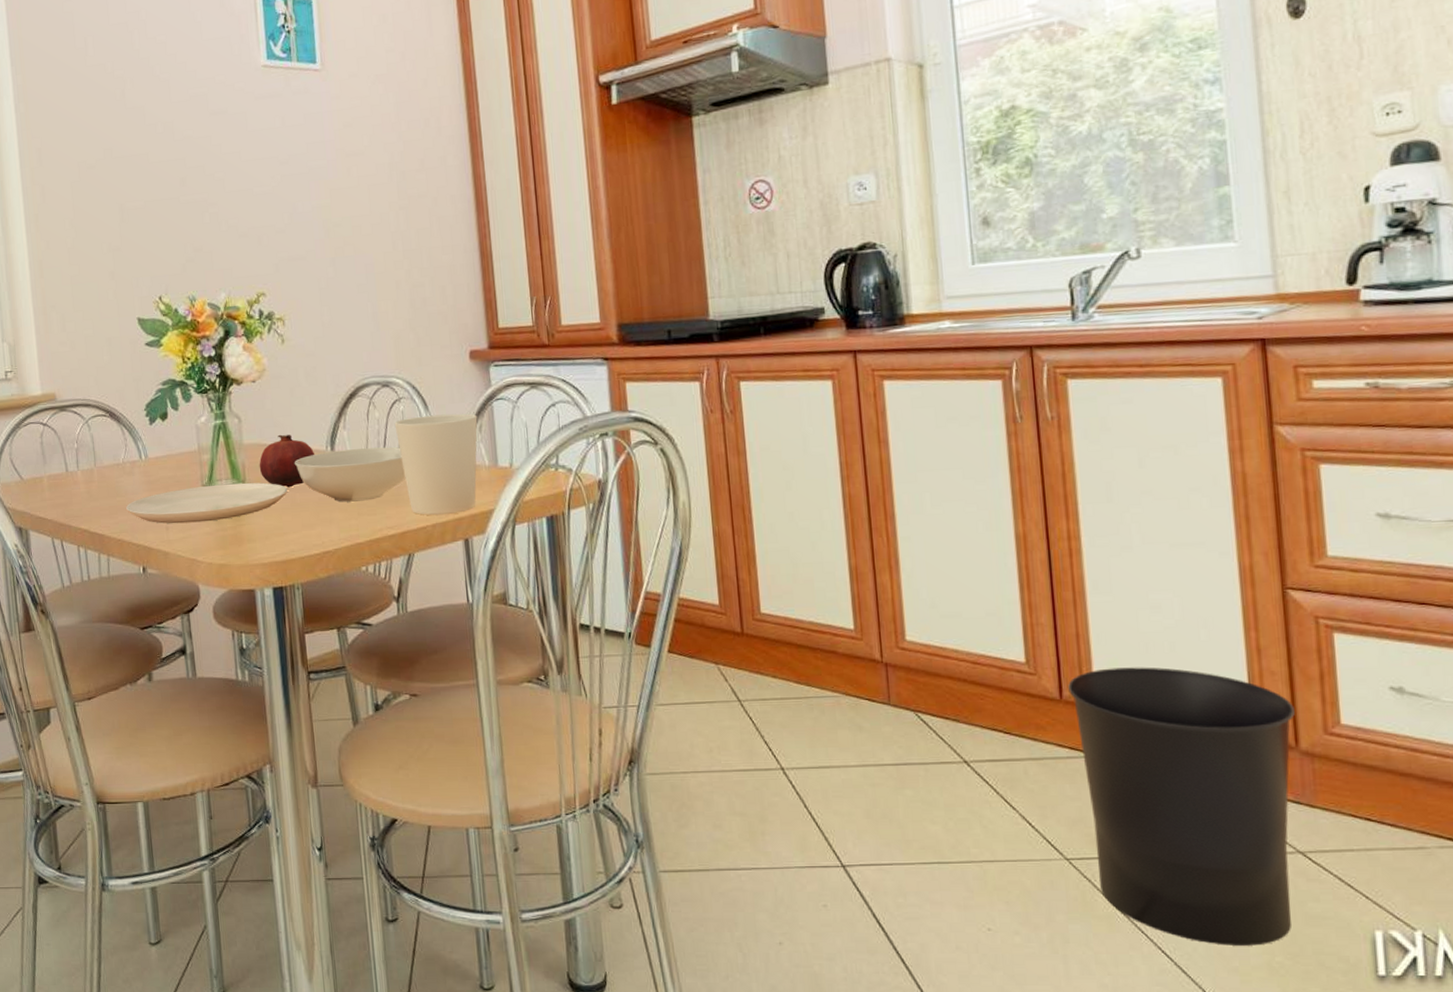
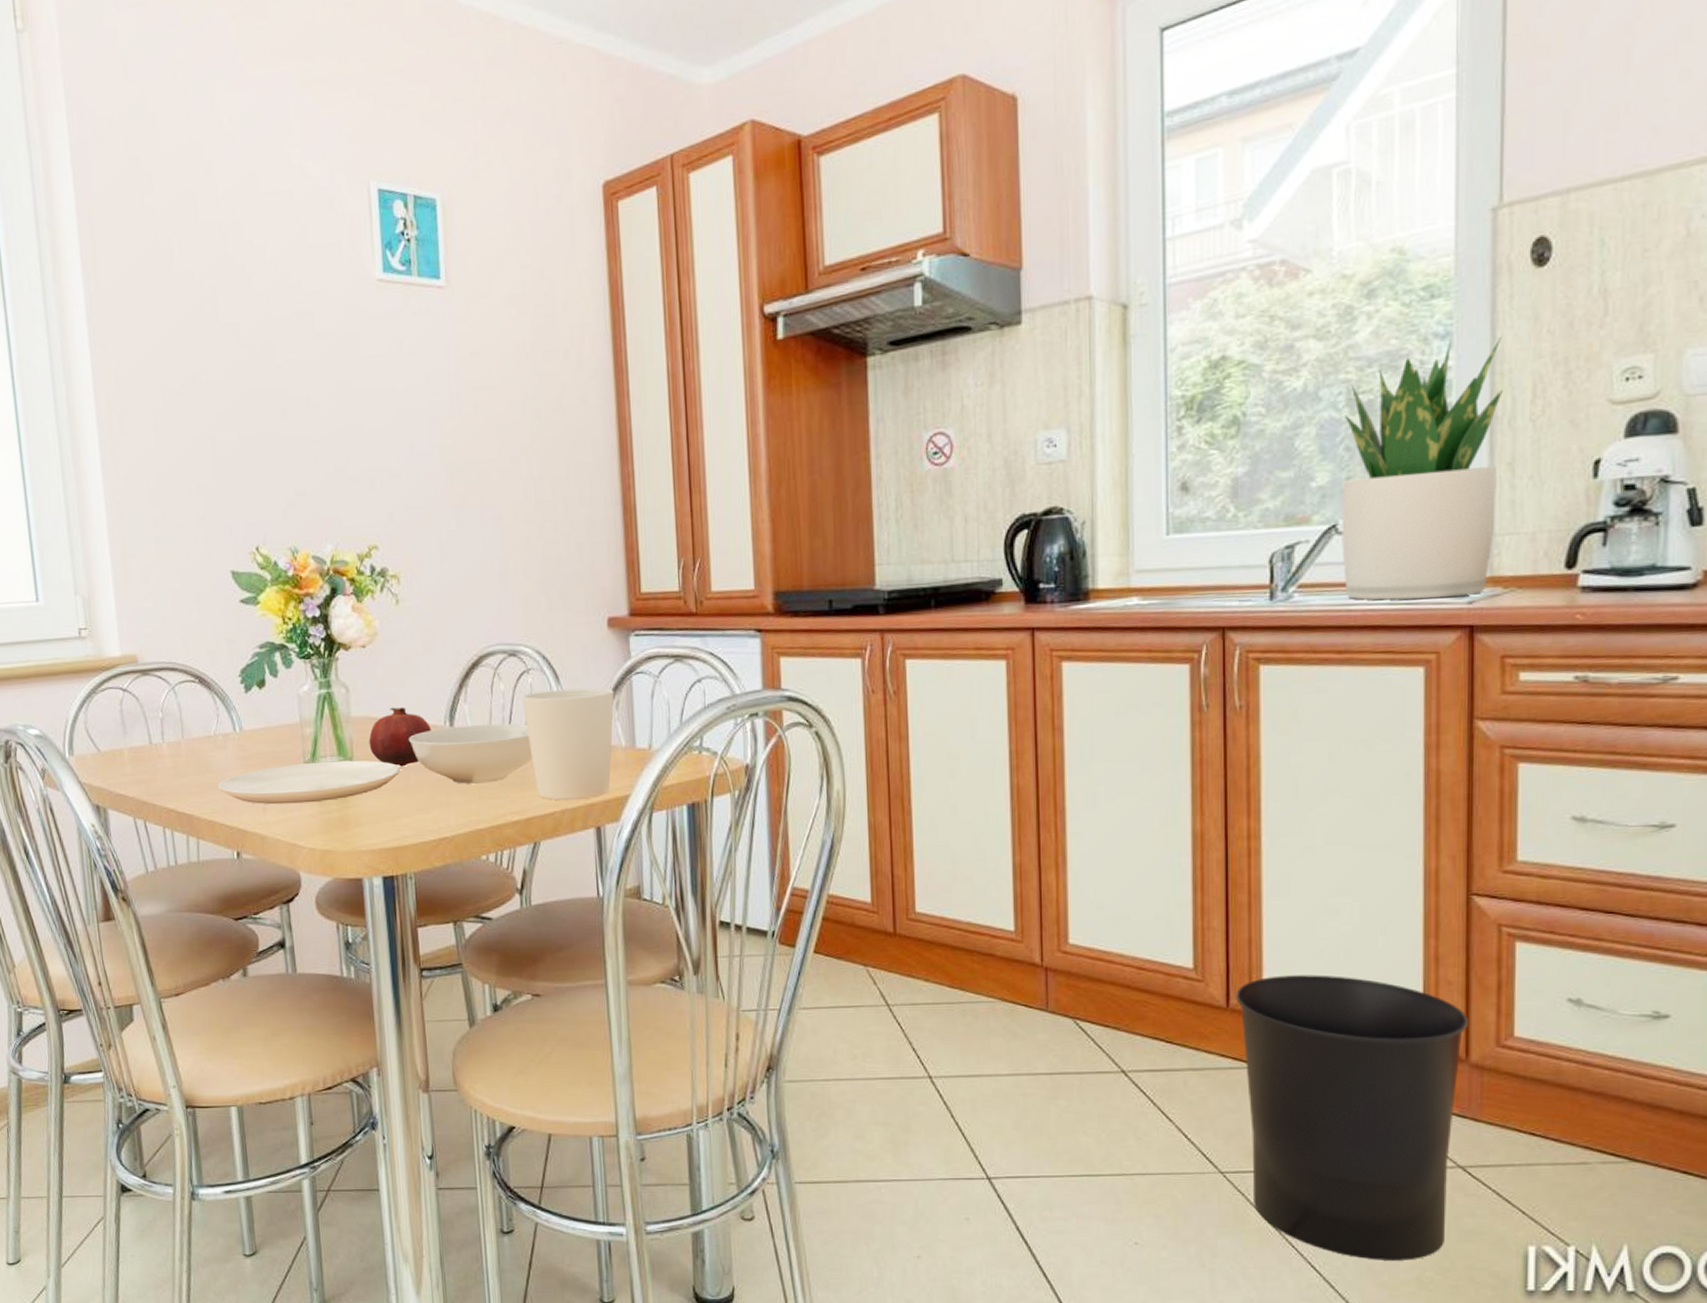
planter: none [1128,80,1276,318] -> present [1341,336,1503,601]

